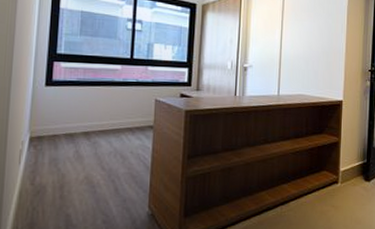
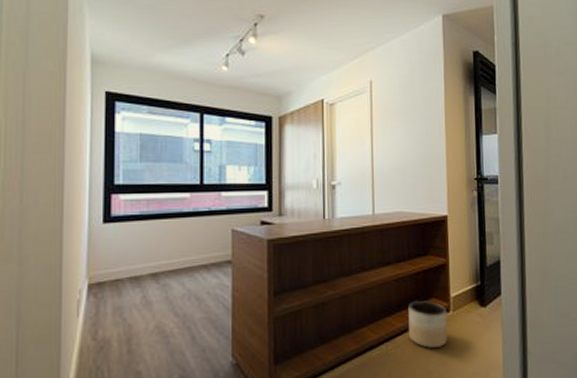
planter: none [301,171,335,213] -> present [408,300,447,348]

